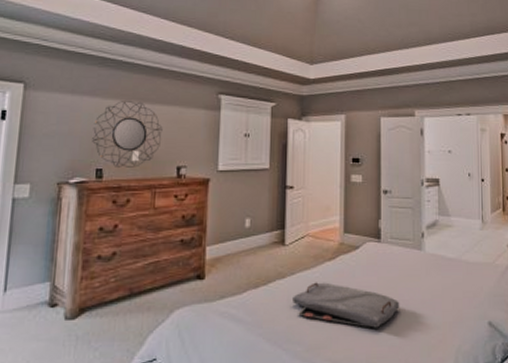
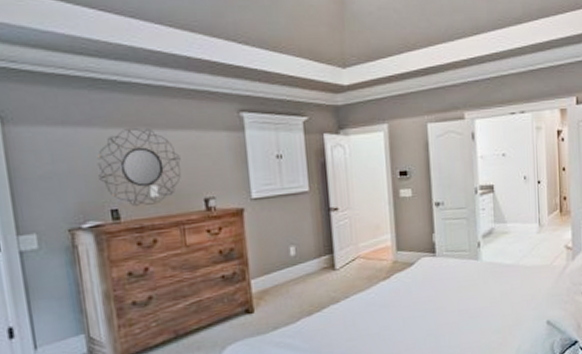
serving tray: present [291,282,400,328] -> none [348,301,460,341]

